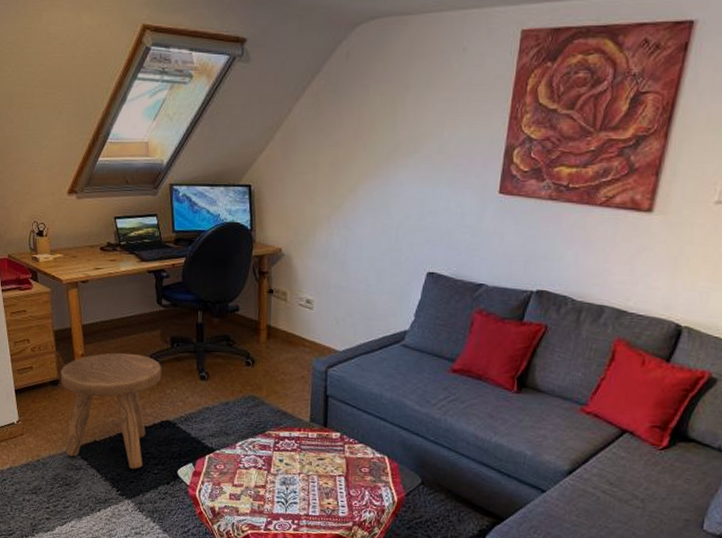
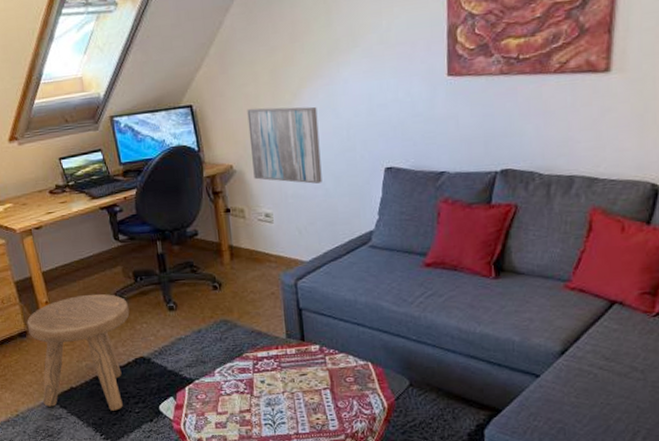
wall art: none [301,196,370,278] -> present [247,106,322,184]

